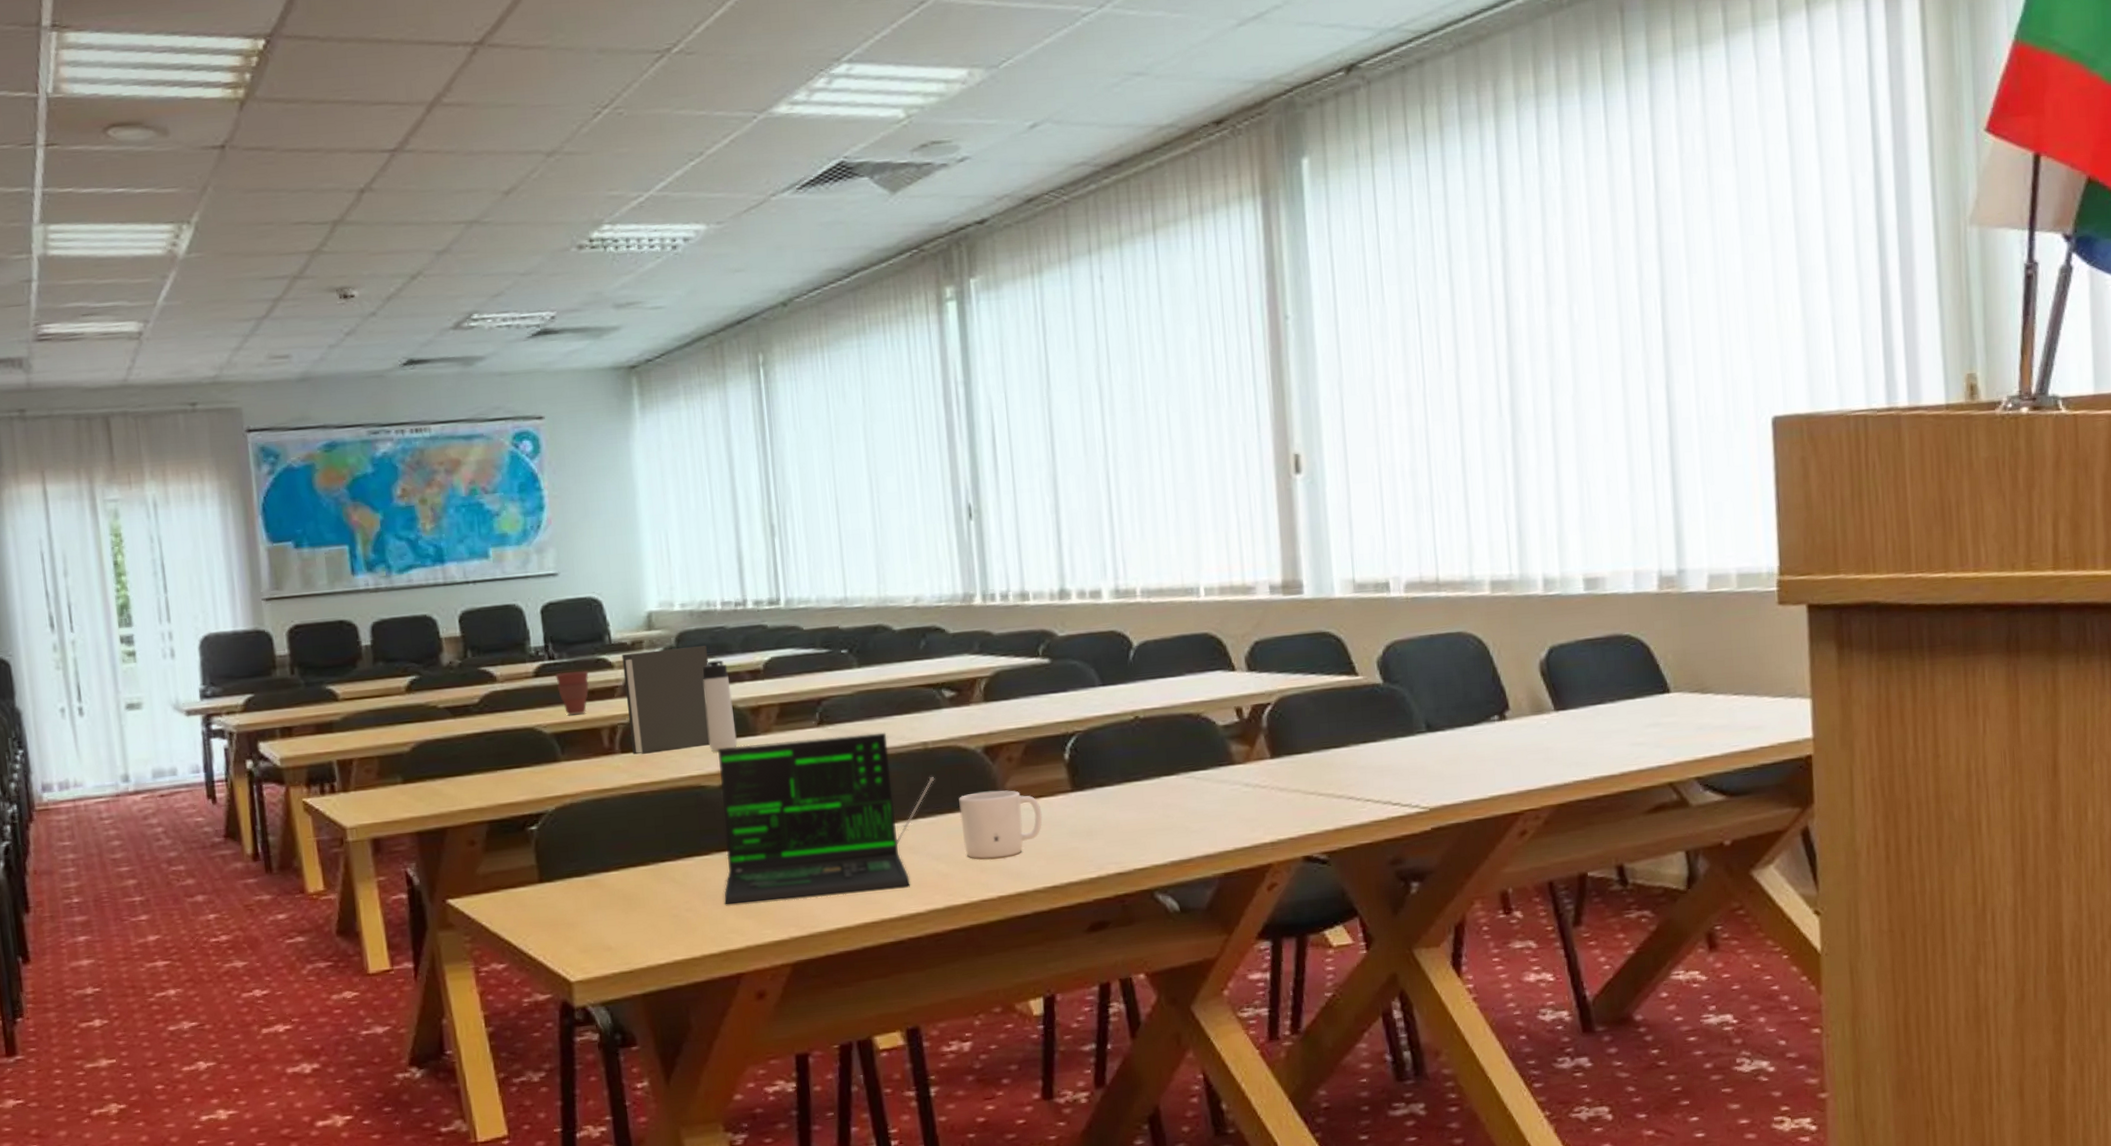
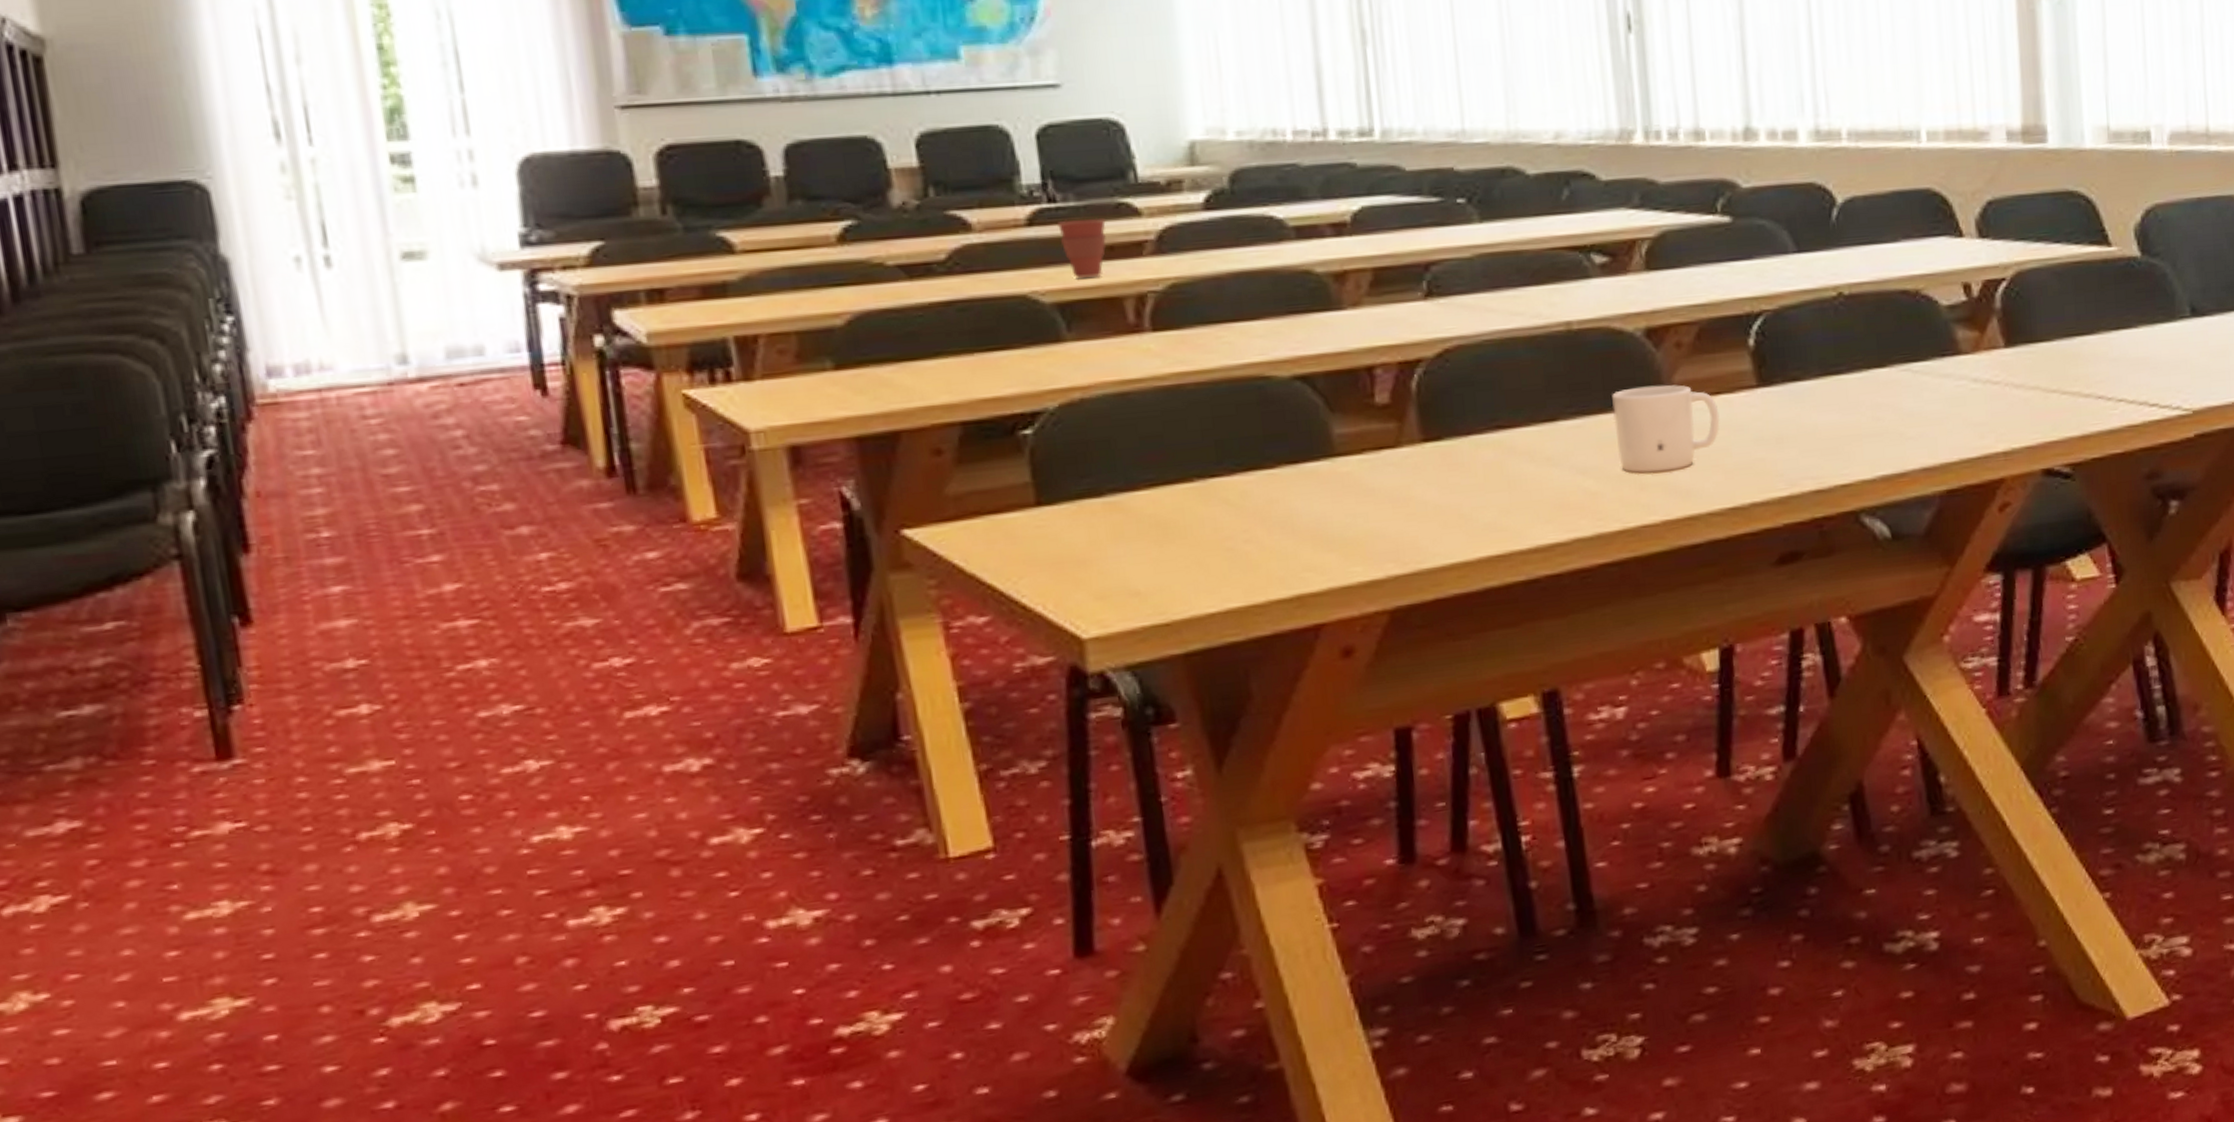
binder: present [621,646,711,755] -> none [1152,189,1278,334]
thermos bottle: present [702,660,738,752] -> none [1266,208,1315,332]
laptop: present [718,732,935,906] -> none [1288,308,1581,536]

